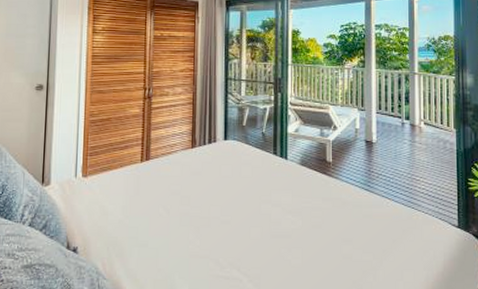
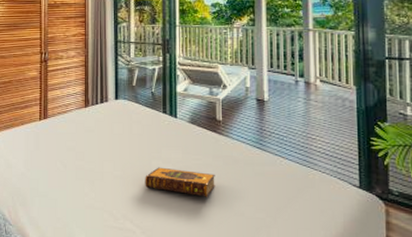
hardback book: none [253,211,324,241] -> present [145,167,215,197]

